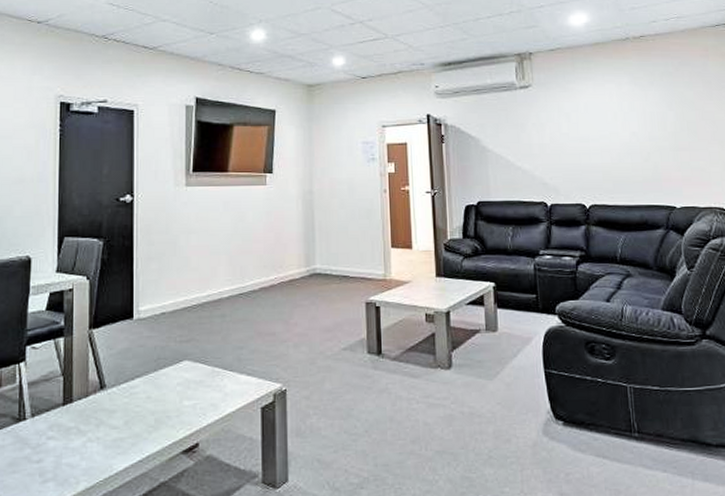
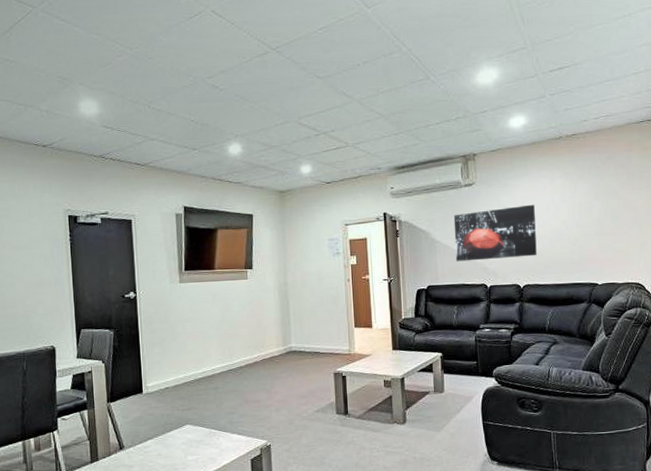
wall art: none [507,112,604,175] -> present [453,204,537,262]

